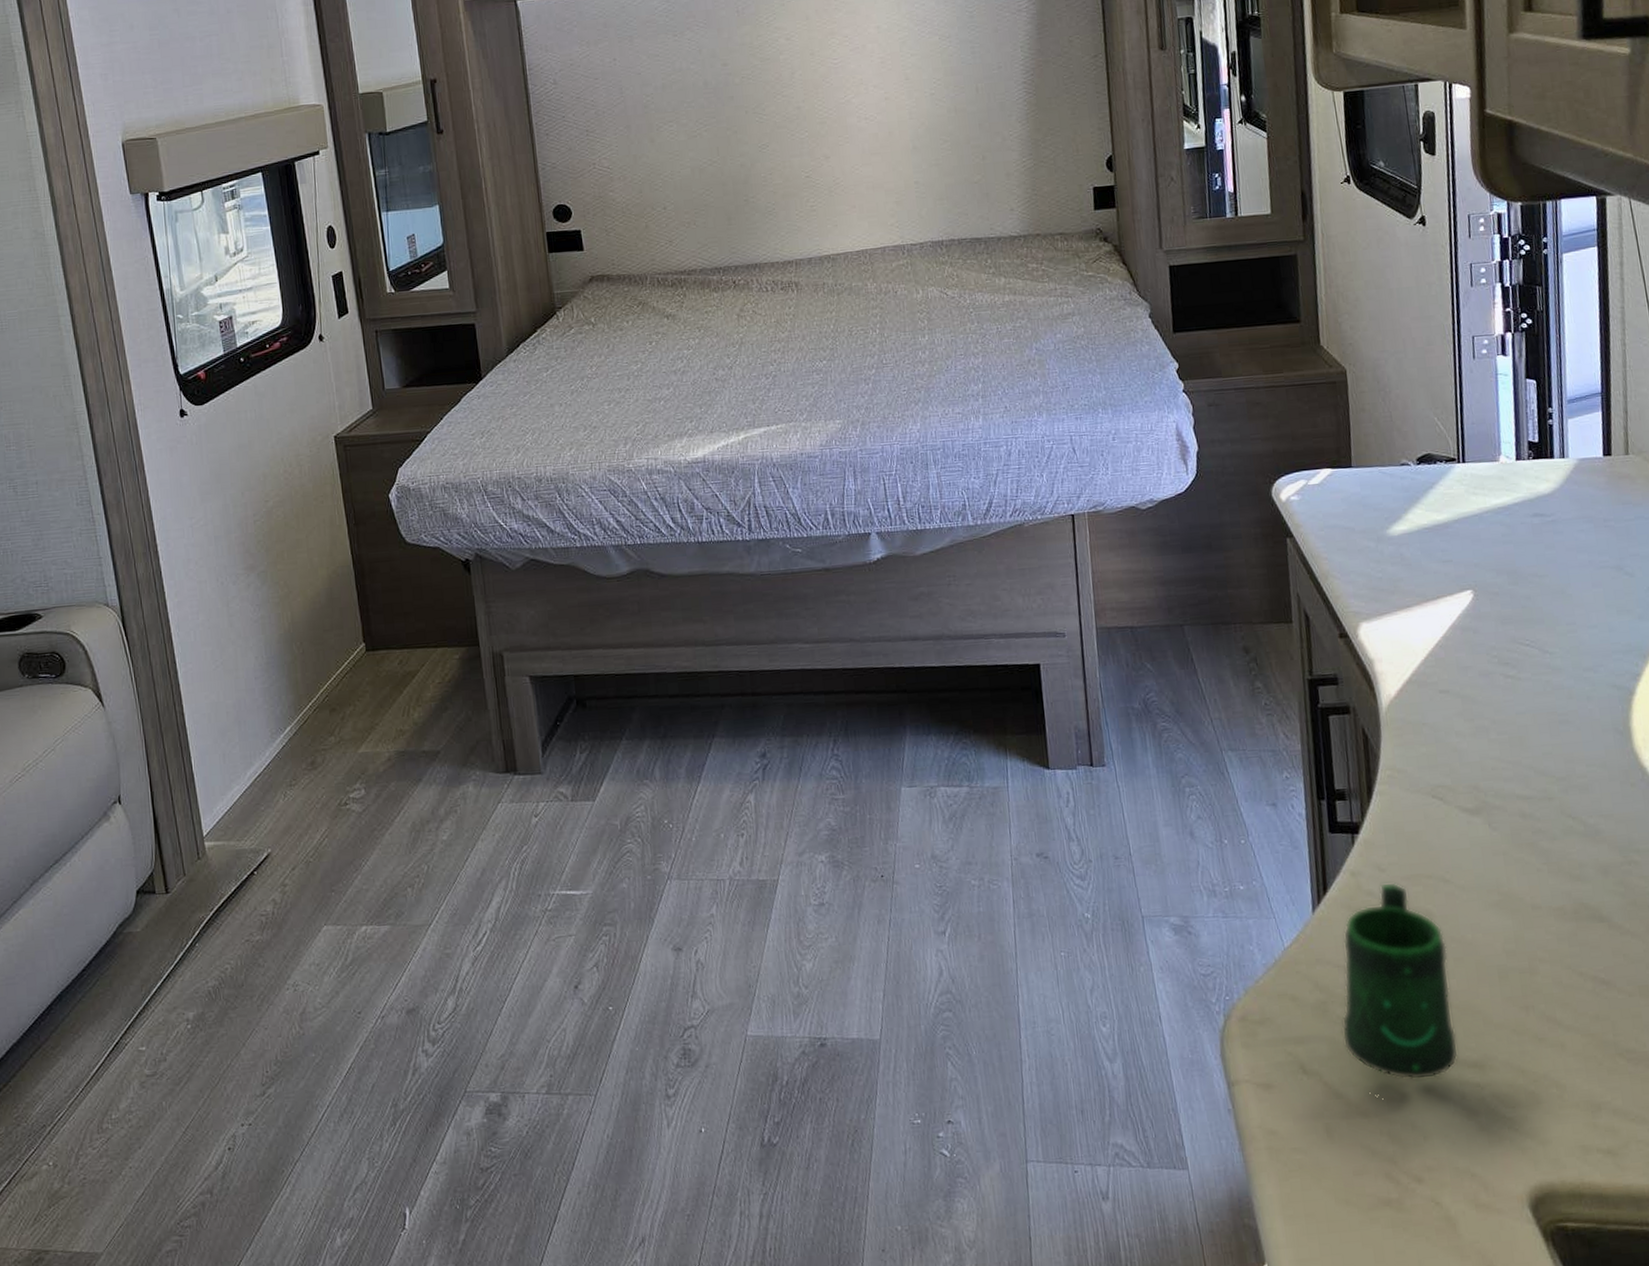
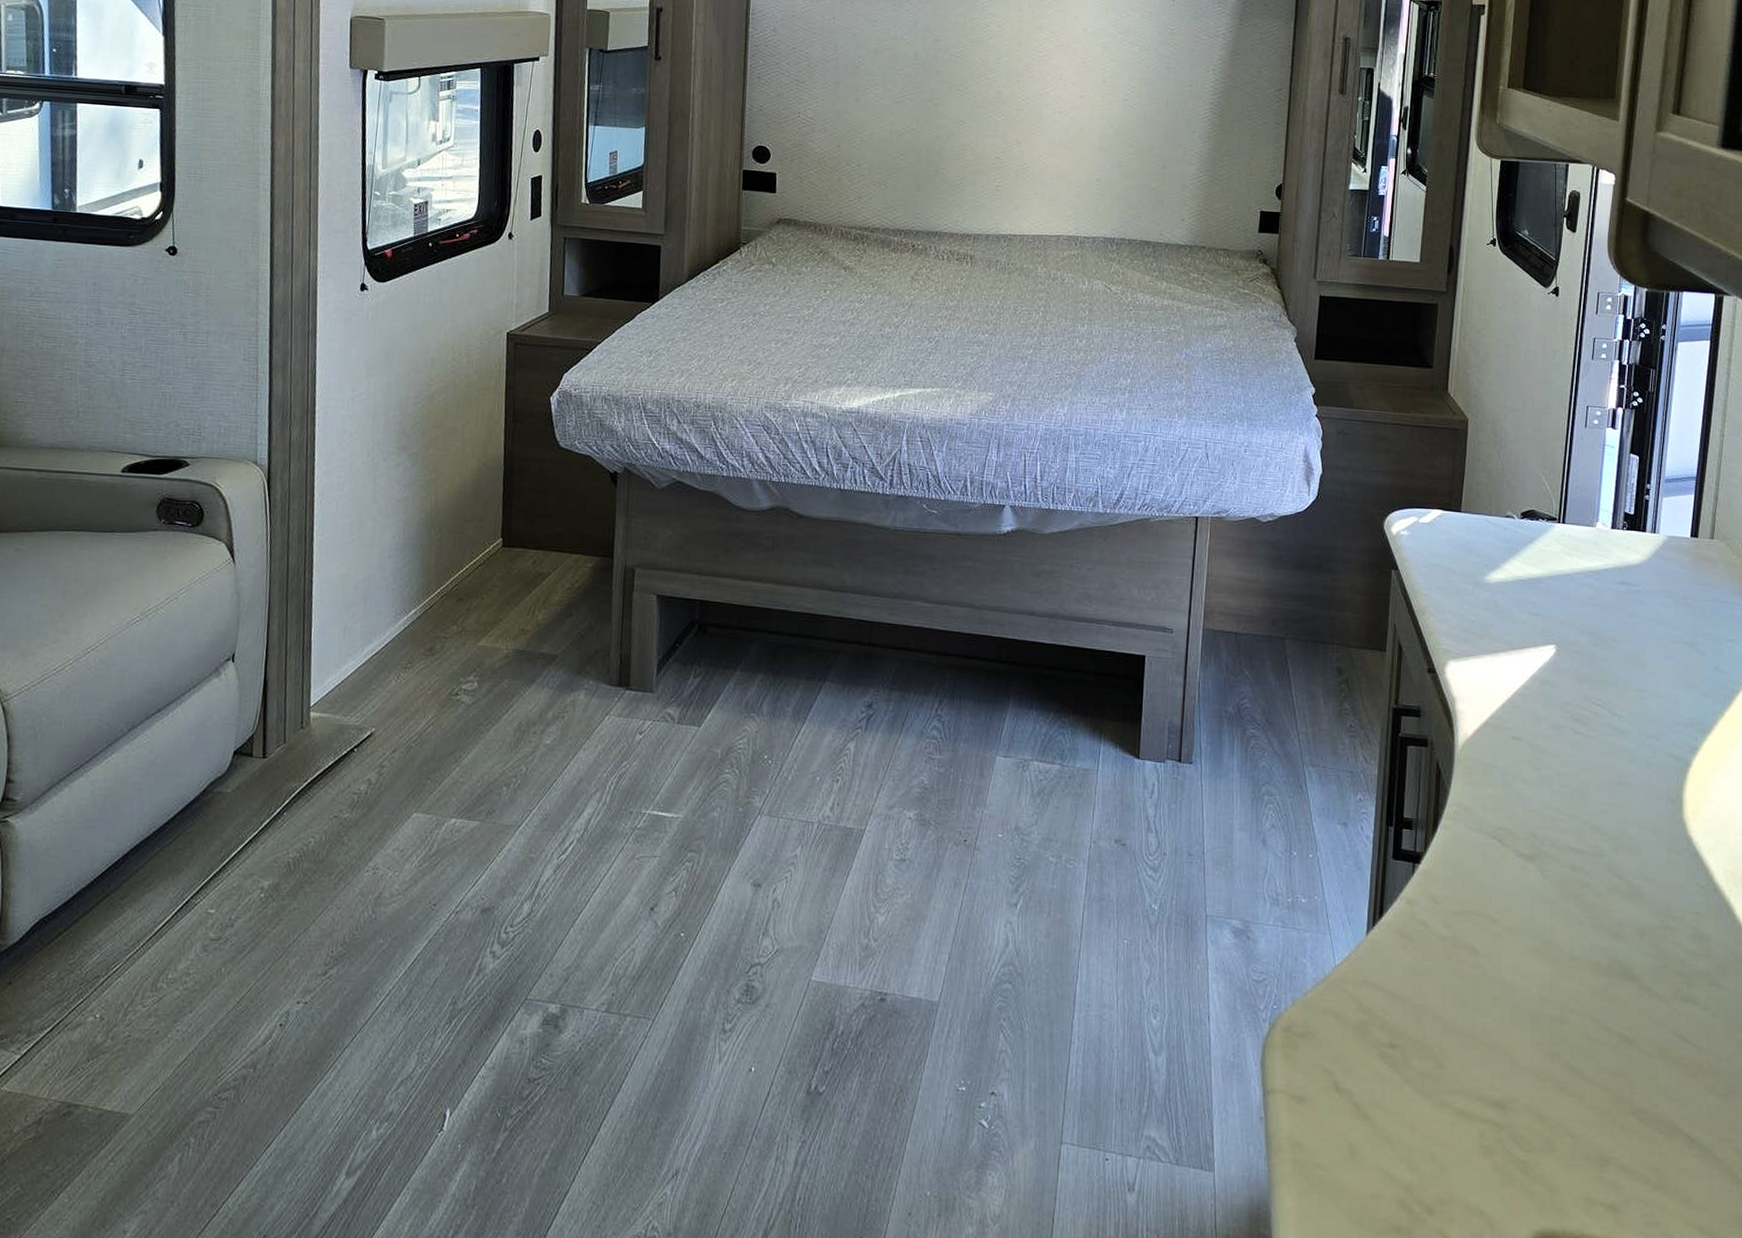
mug: present [1342,881,1459,1080] -> none [1377,914,1486,1113]

